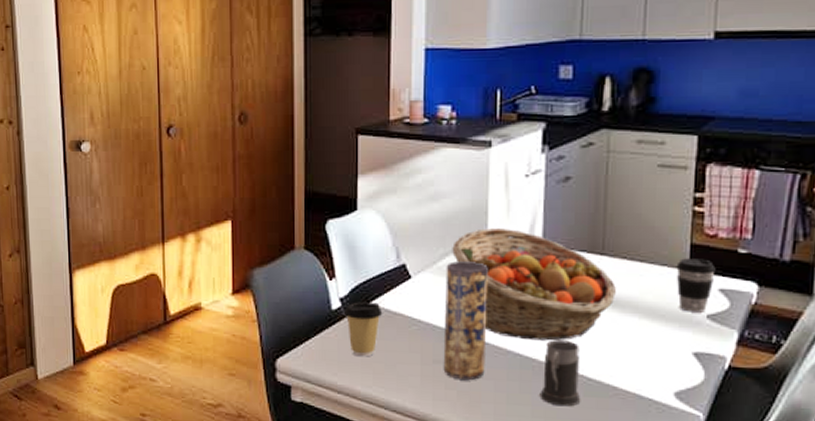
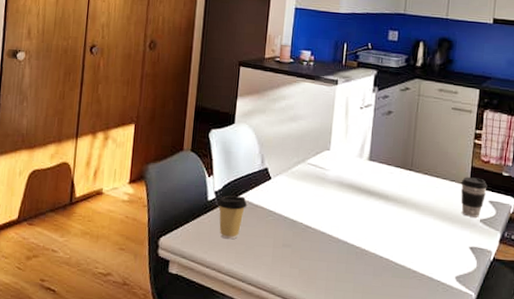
vase: present [443,261,488,380] -> none [290,168,329,261]
fruit basket: present [452,227,616,341] -> none [303,145,419,234]
mug: present [539,340,581,407] -> none [360,232,391,285]

